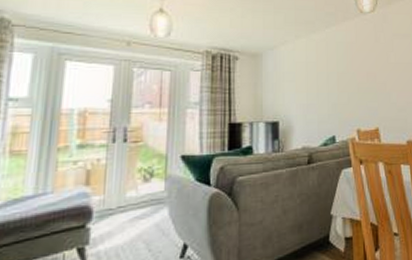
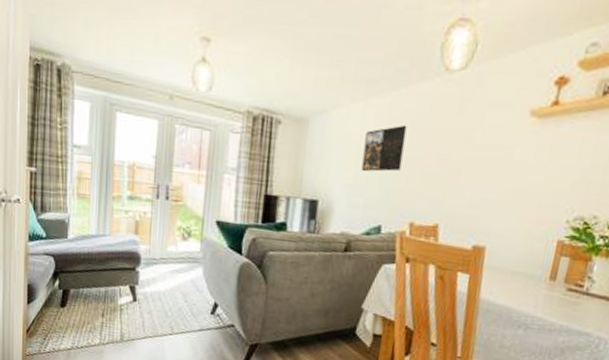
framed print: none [311,53,342,93] -> present [361,124,407,172]

